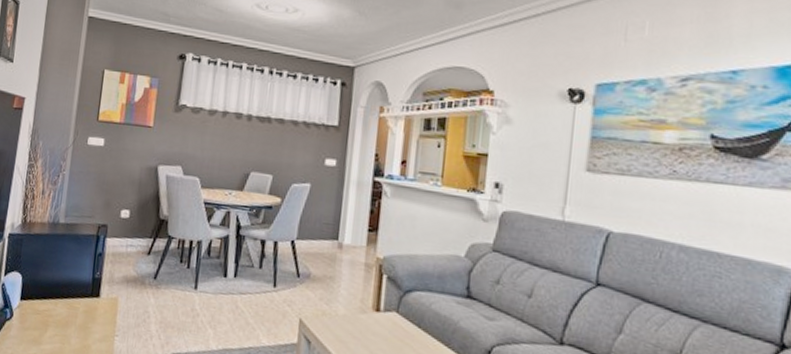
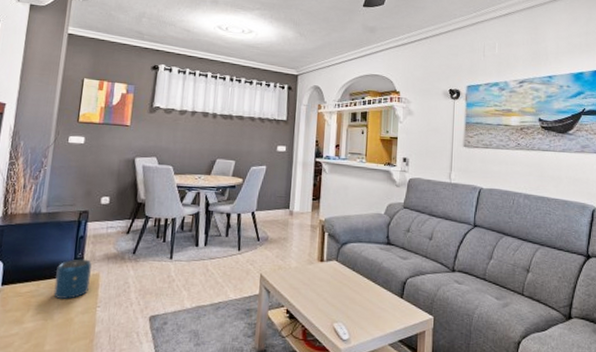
speaker: none [71,278,110,324] -> present [53,258,92,299]

